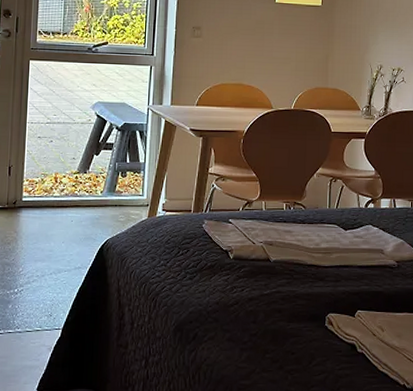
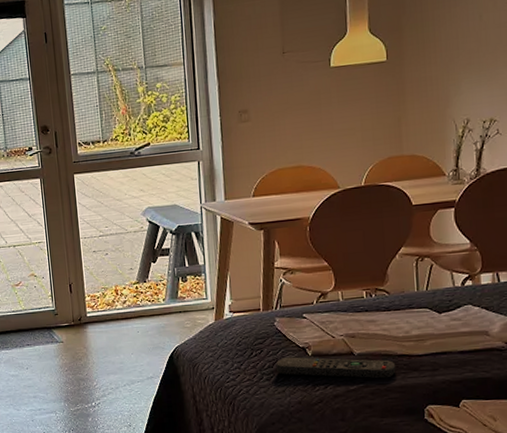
remote control: none [200,258,305,286] -> present [276,357,396,379]

